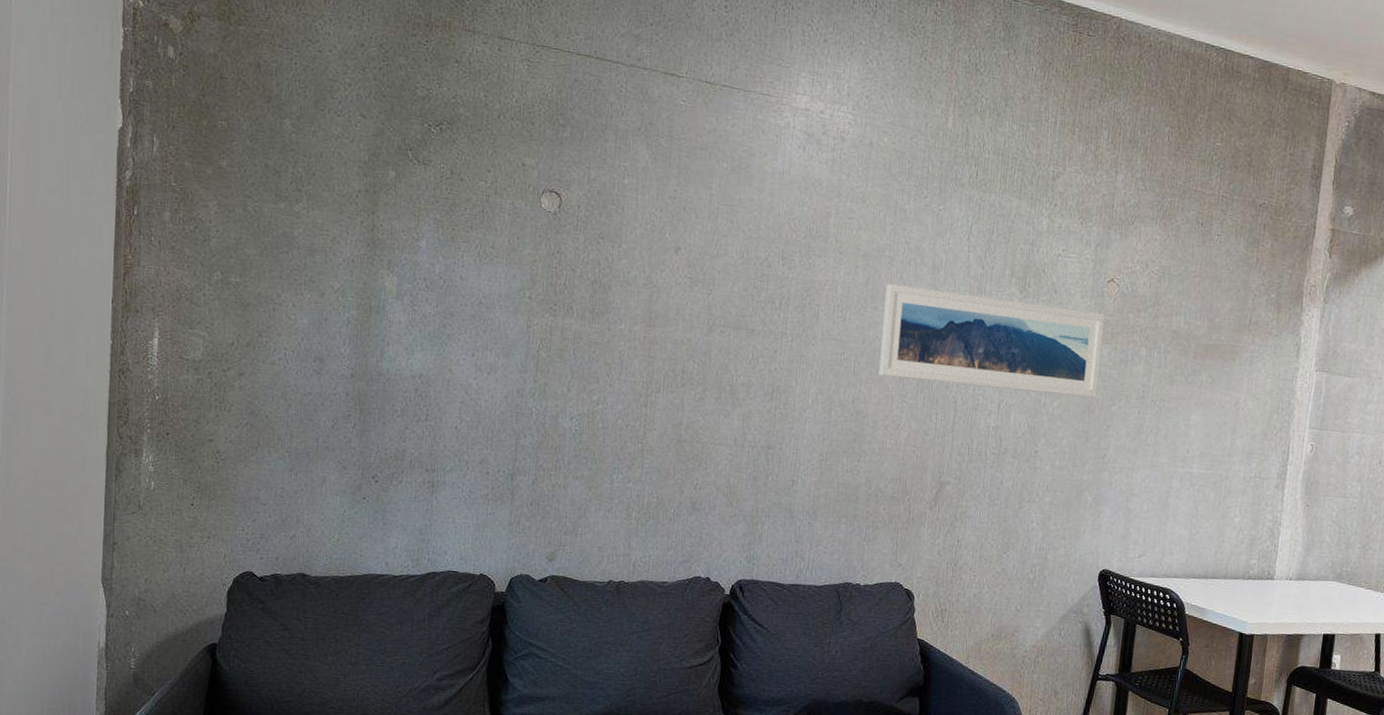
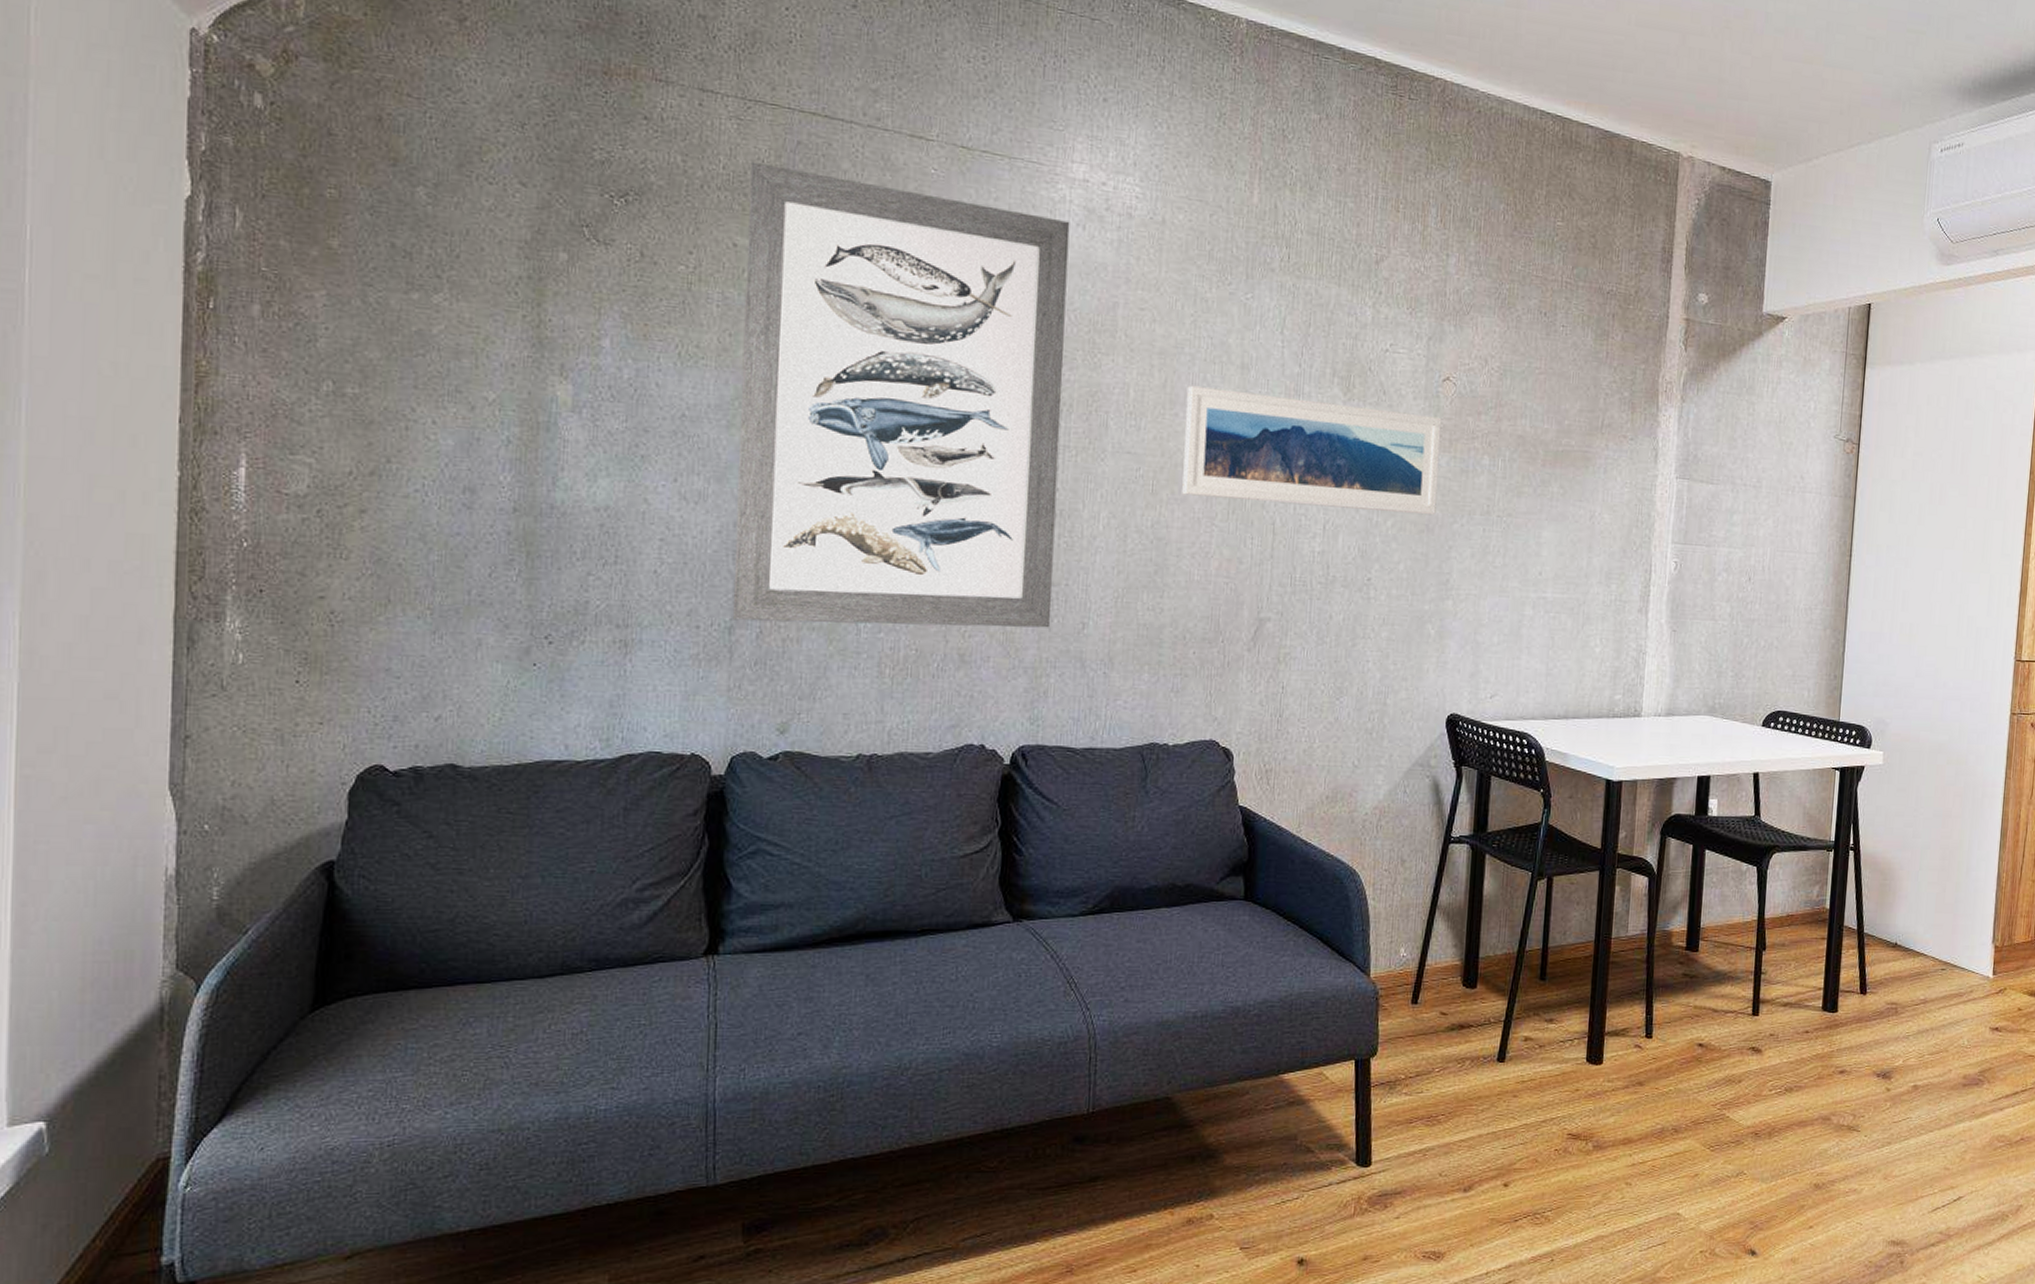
wall art: none [514,96,793,484] -> present [732,161,1070,628]

